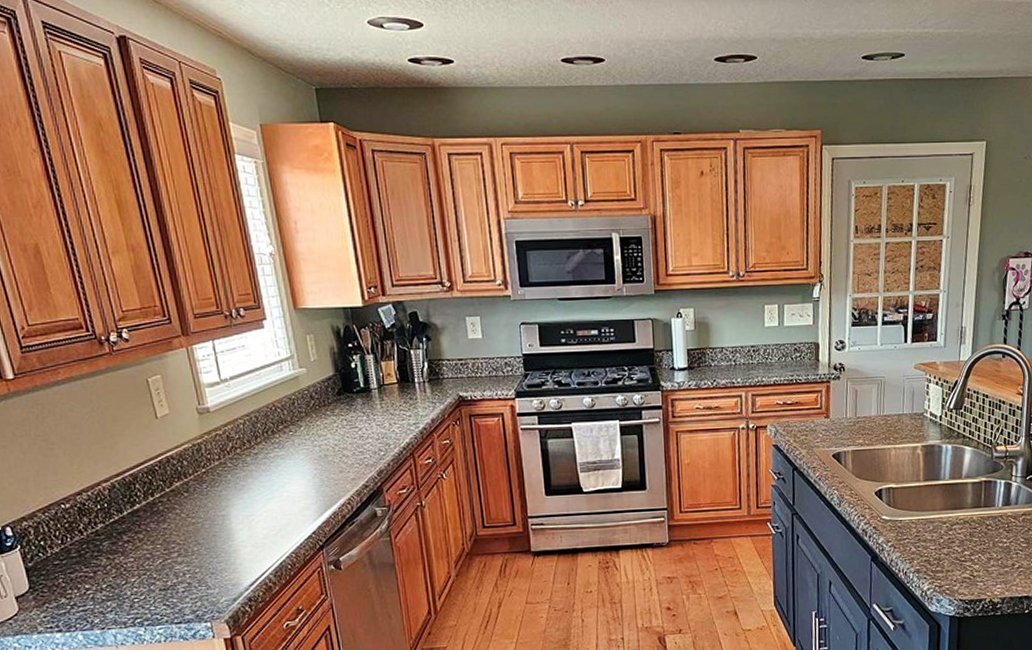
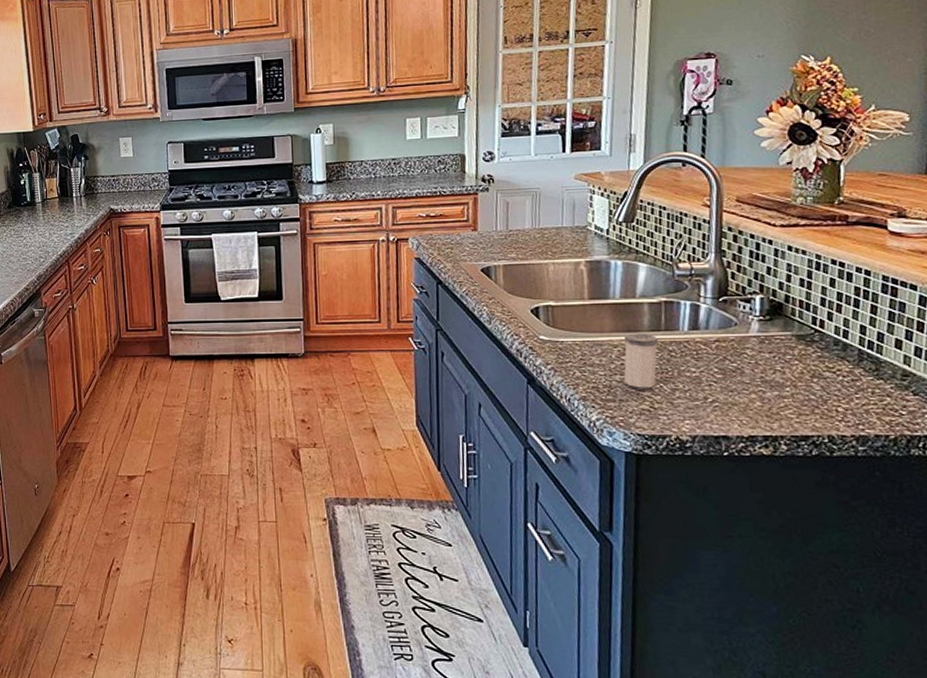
salt shaker: none [950,510,979,559] -> present [623,333,658,388]

